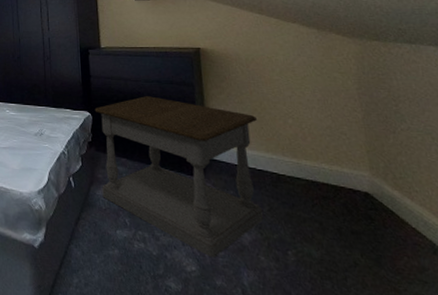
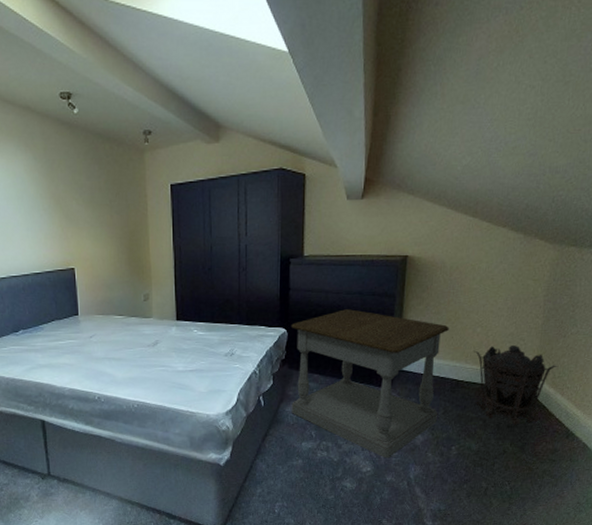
lantern: none [290,139,397,232] -> present [474,346,559,425]

